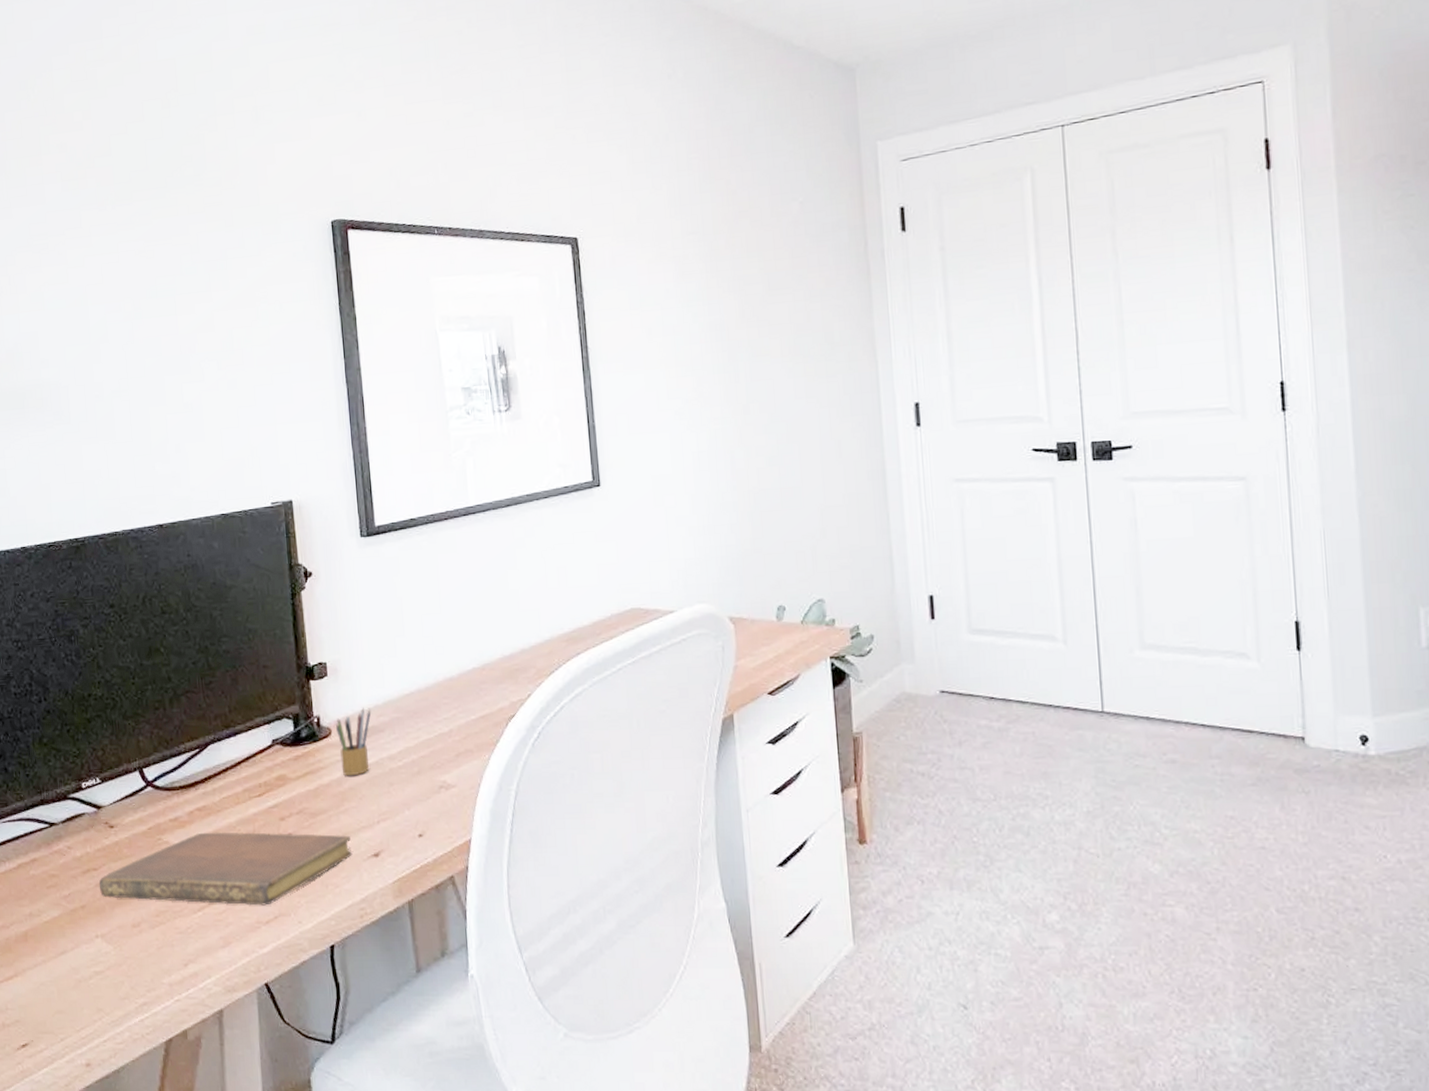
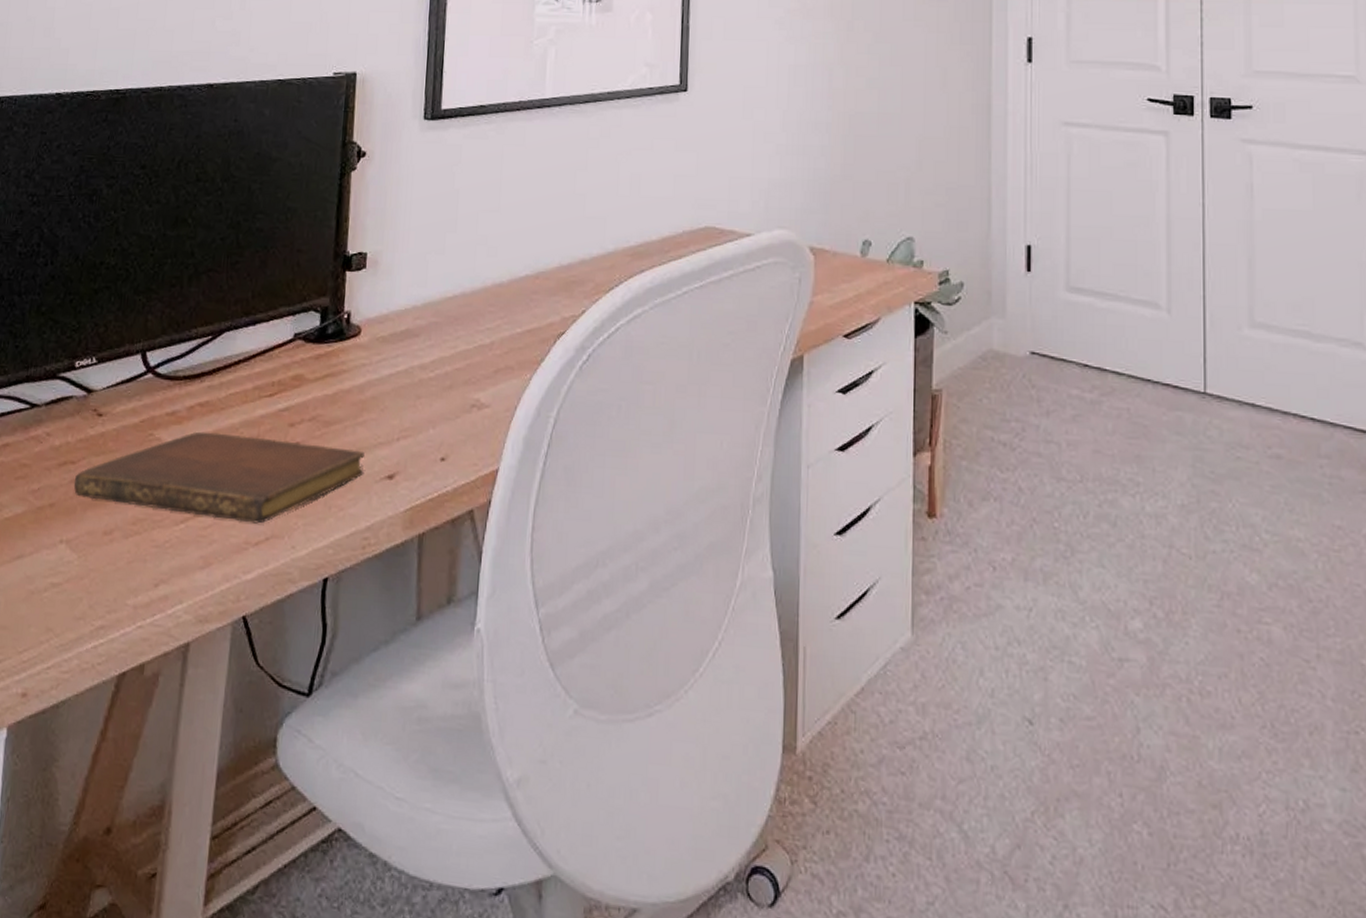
pencil box: present [335,707,371,776] -> none [366,307,408,384]

